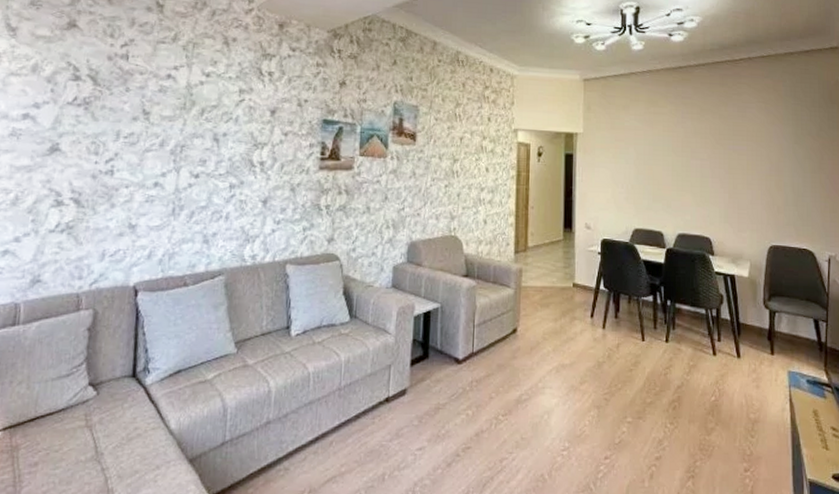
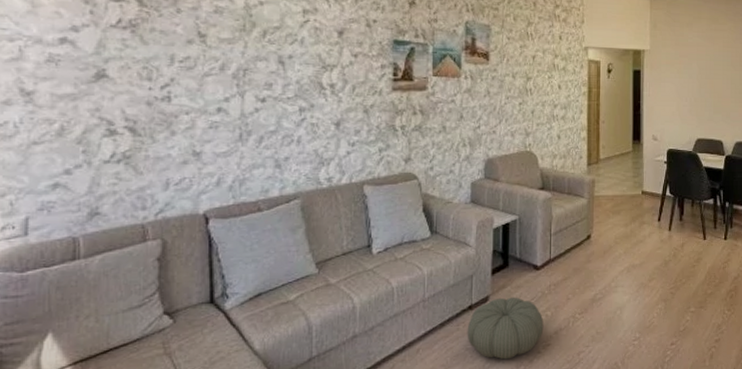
pouf: none [382,391,464,461] -> present [467,297,544,360]

